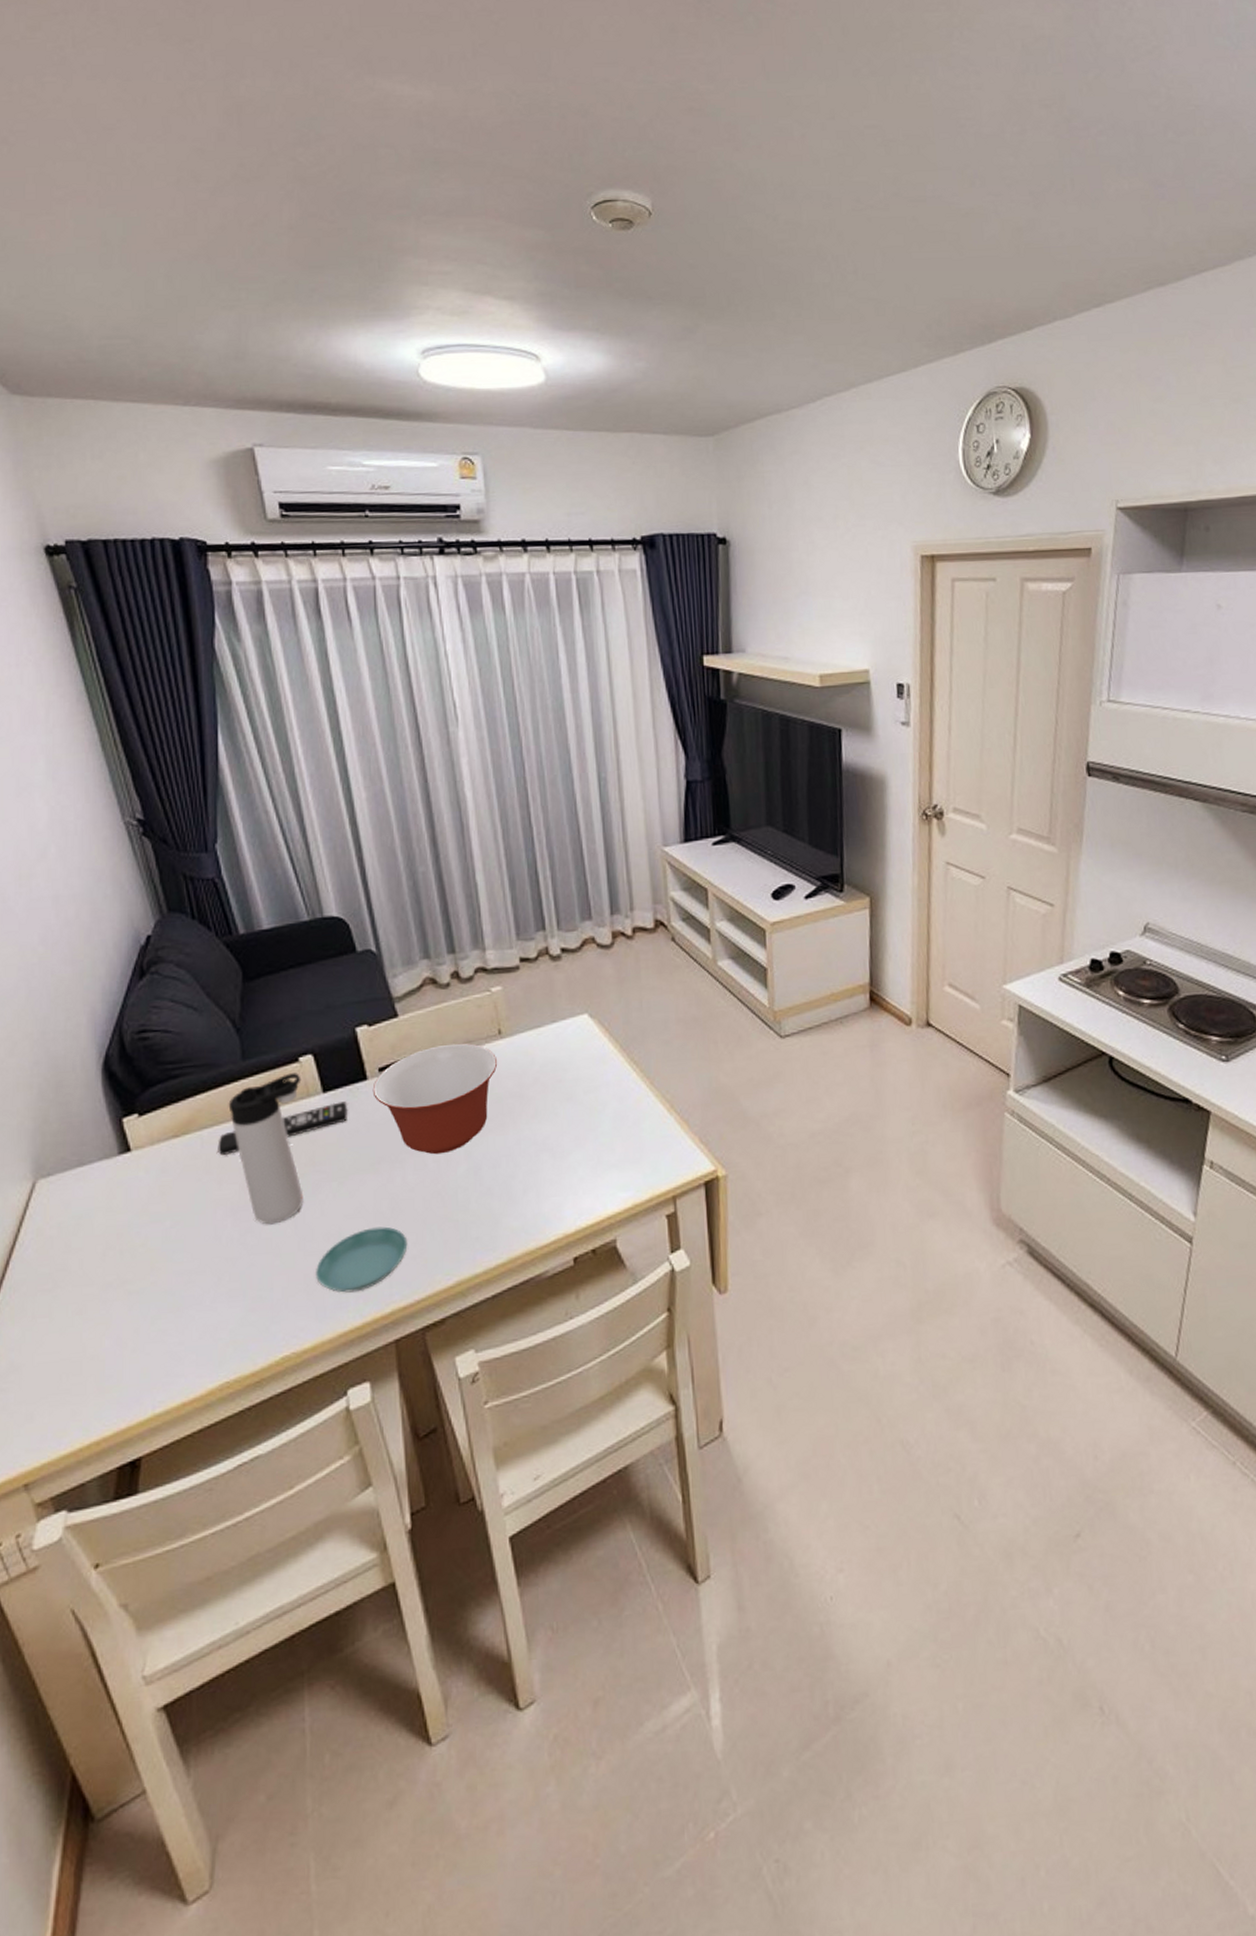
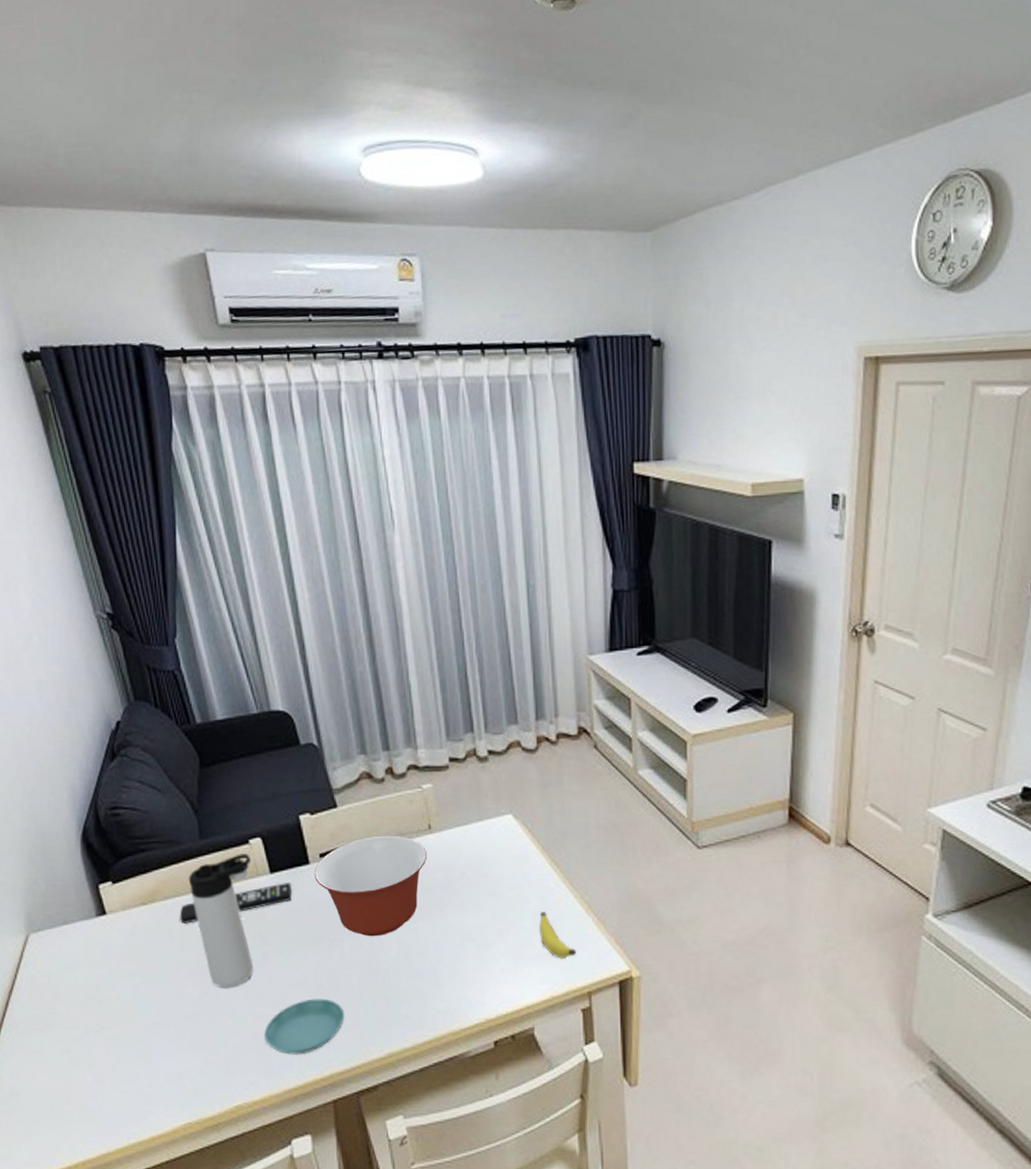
banana: none [618,1114,660,1163] -> present [538,911,577,958]

